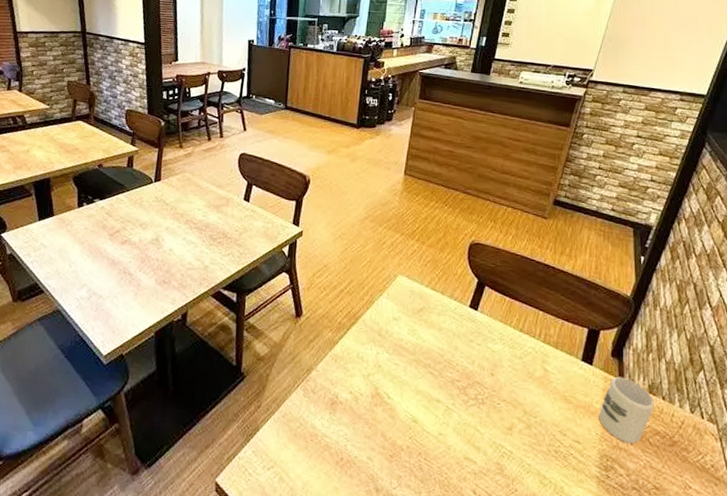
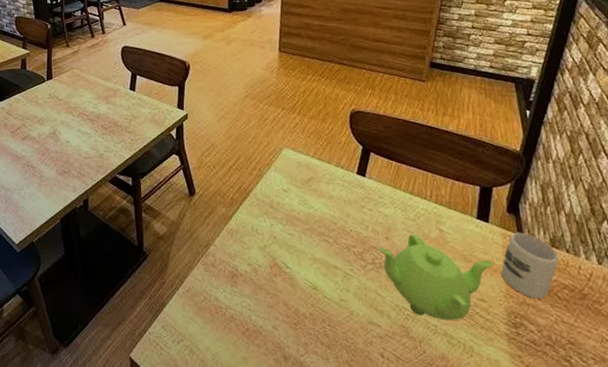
teapot: none [484,372,593,461] -> present [380,234,494,321]

